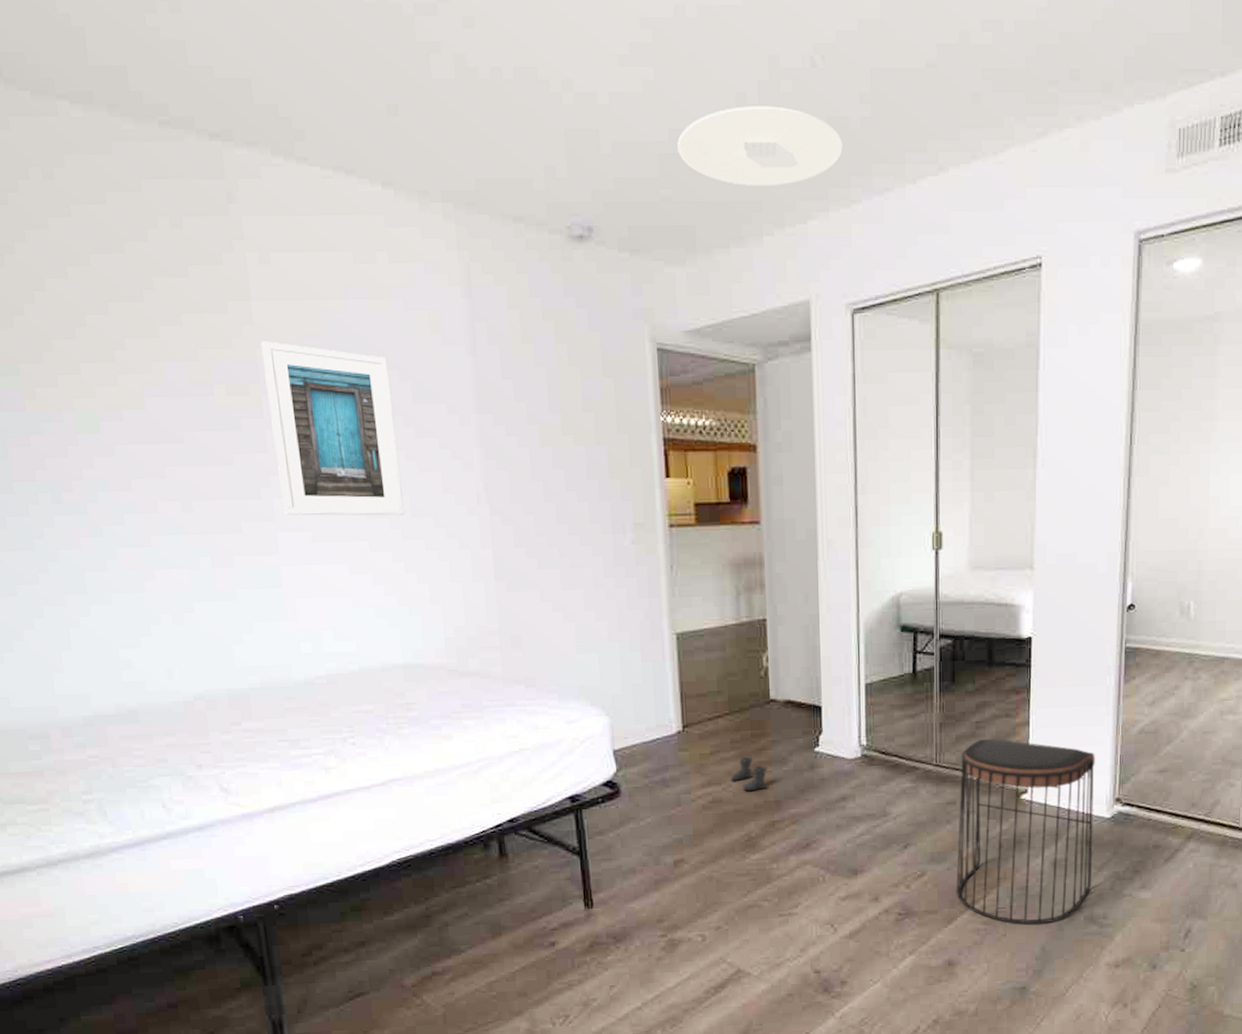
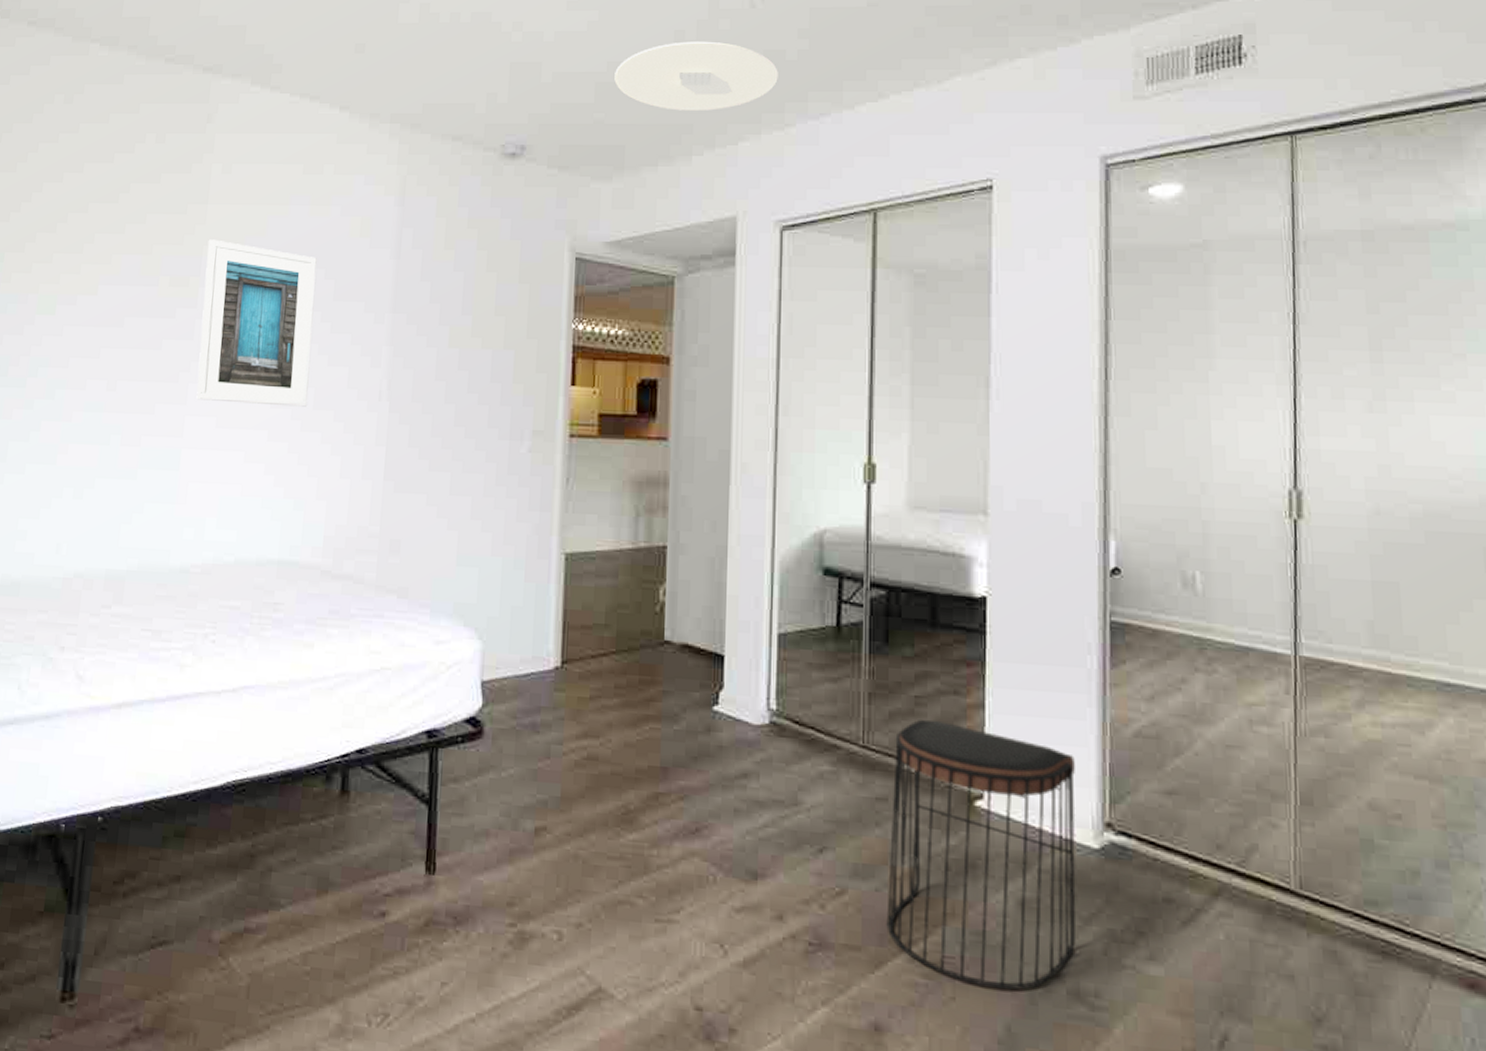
boots: present [730,756,768,792] -> none [610,706,655,752]

